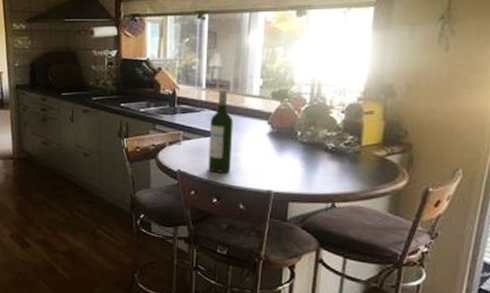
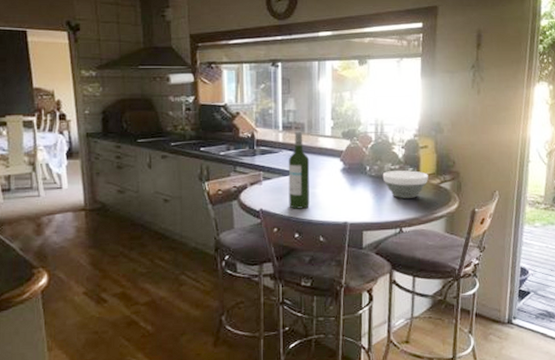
bowl: none [315,138,372,170] -> present [382,170,428,199]

